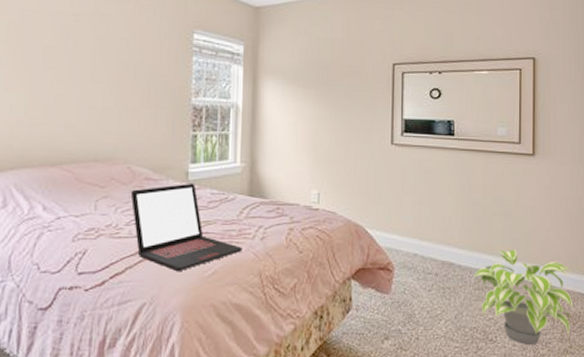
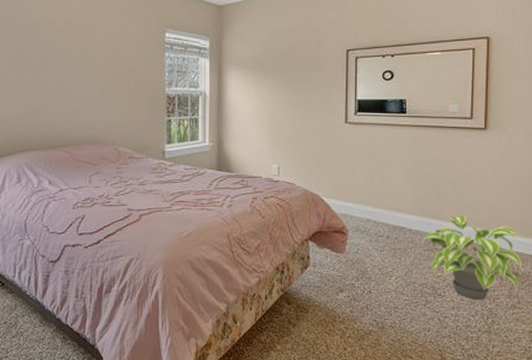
laptop: present [130,182,242,271] -> none [118,160,212,232]

